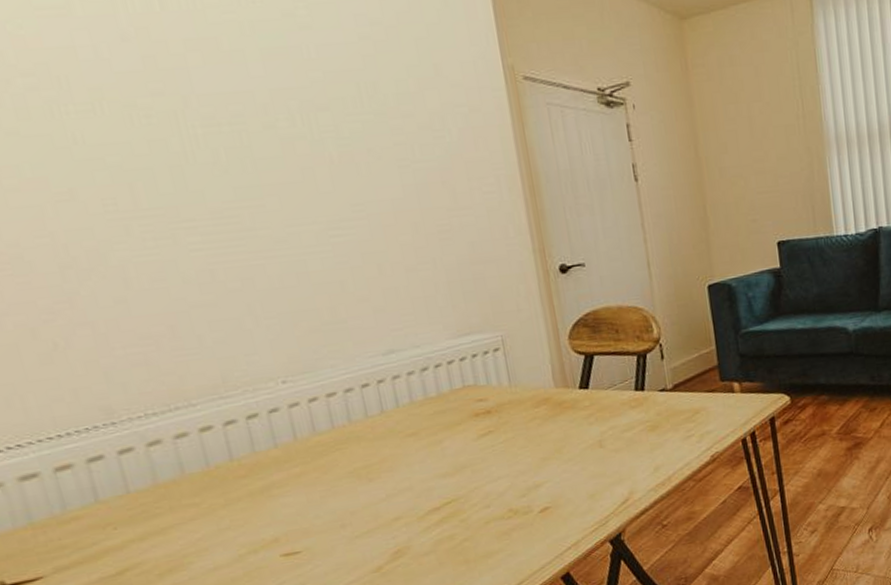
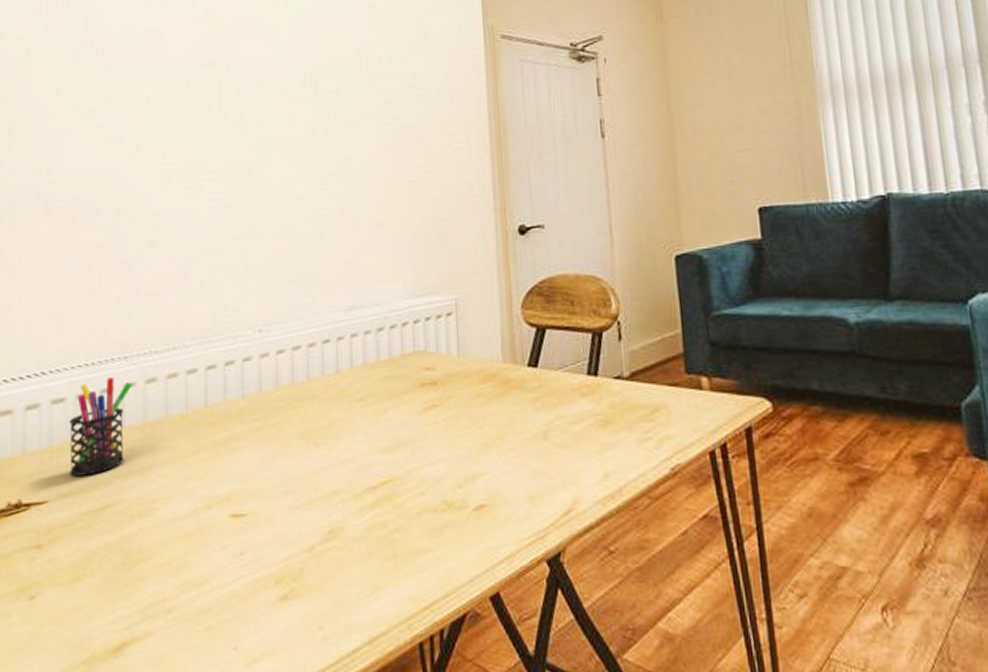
pen holder: none [50,445,138,548] -> present [69,377,132,476]

